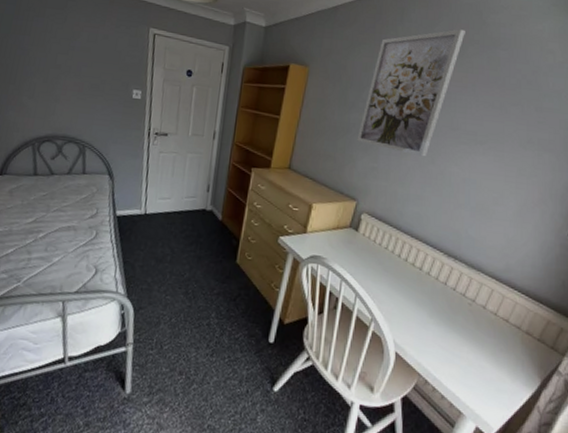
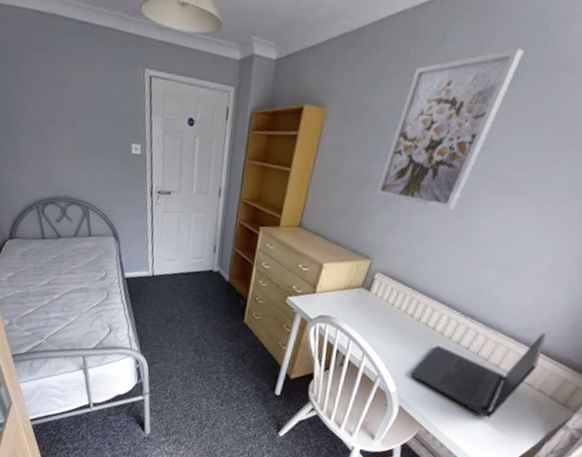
laptop: none [403,272,523,365] -> present [410,332,546,418]

